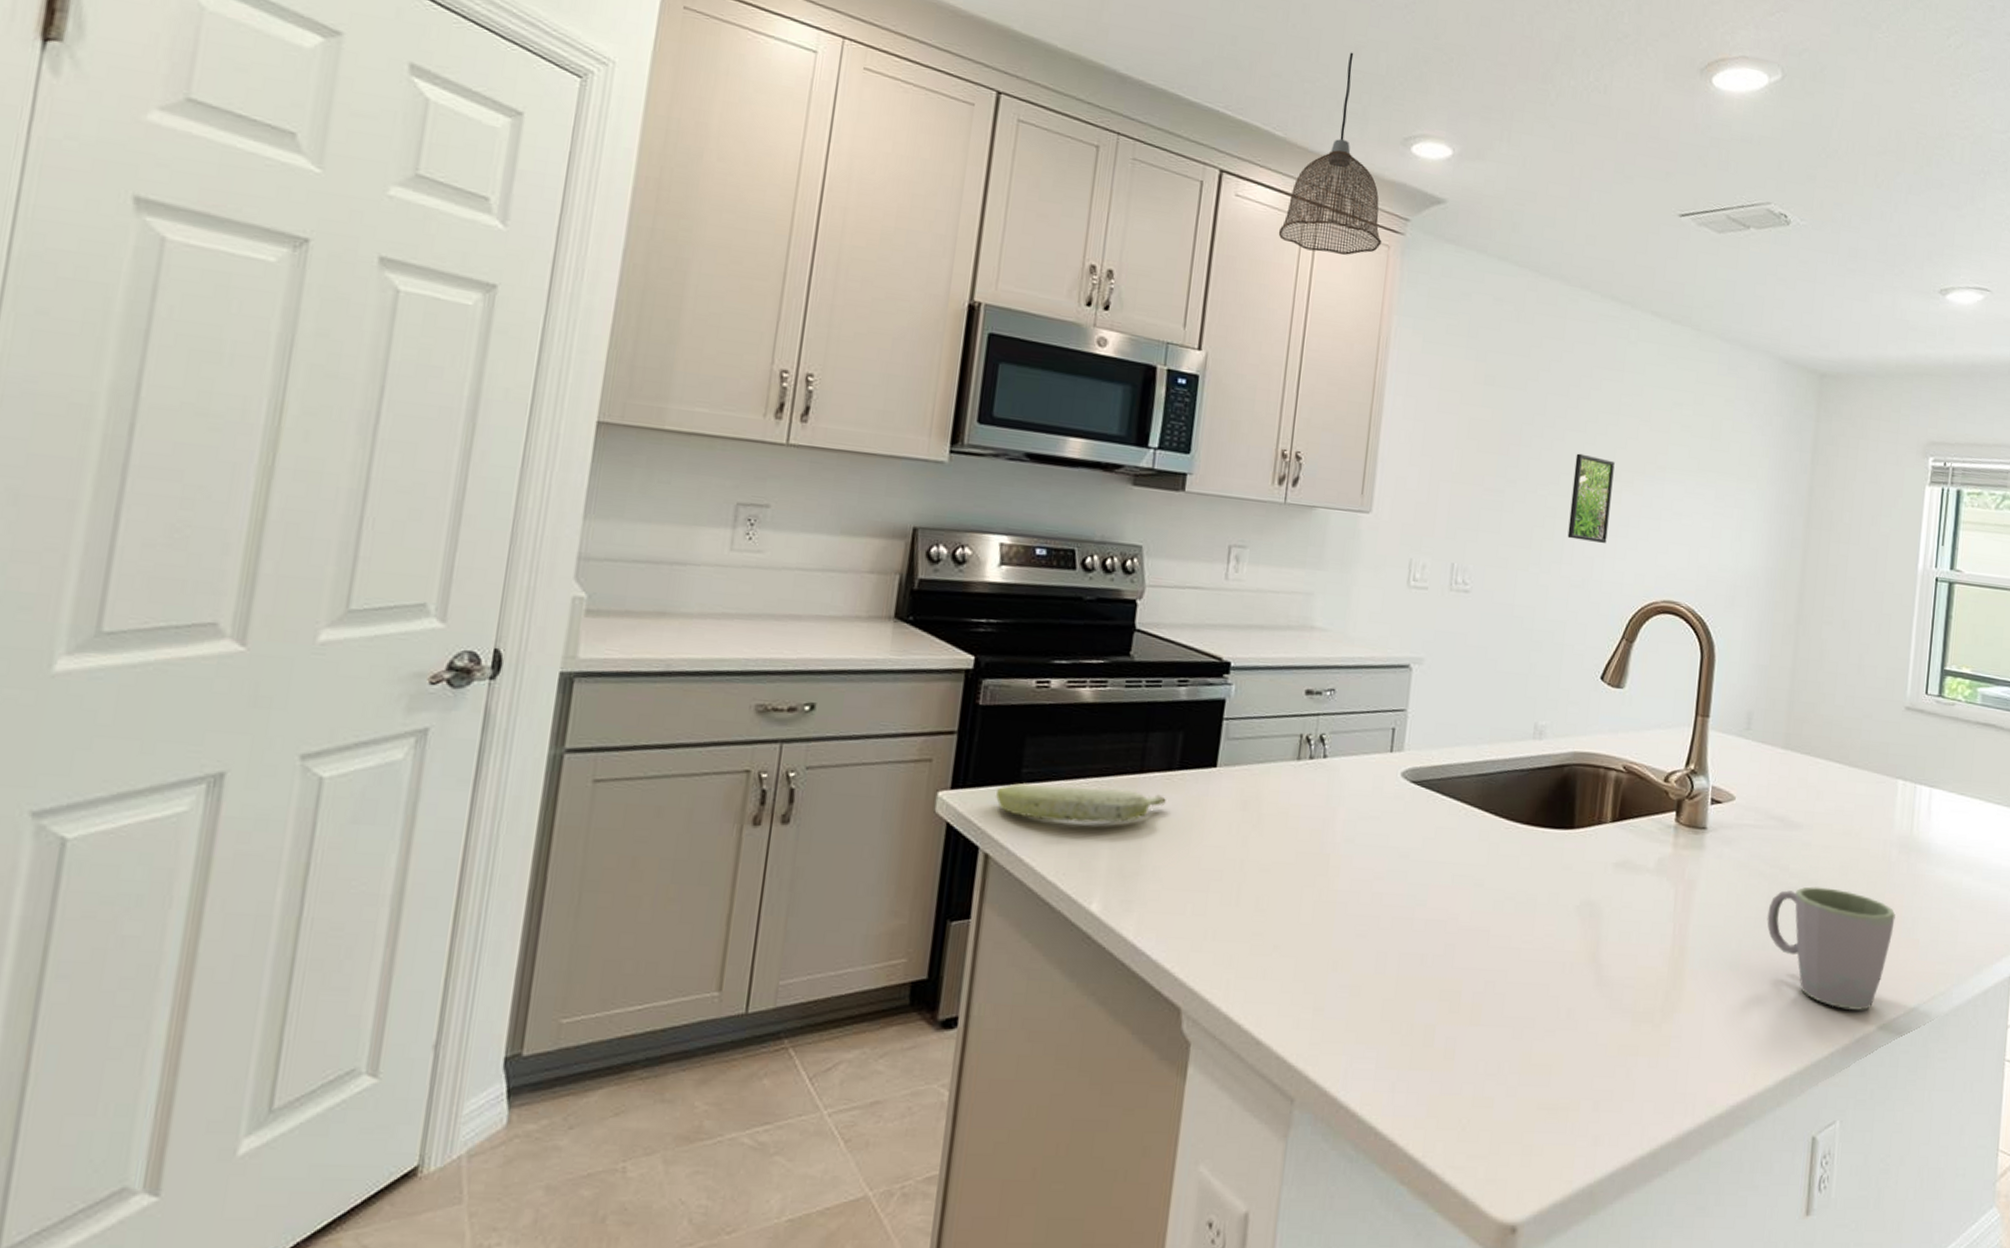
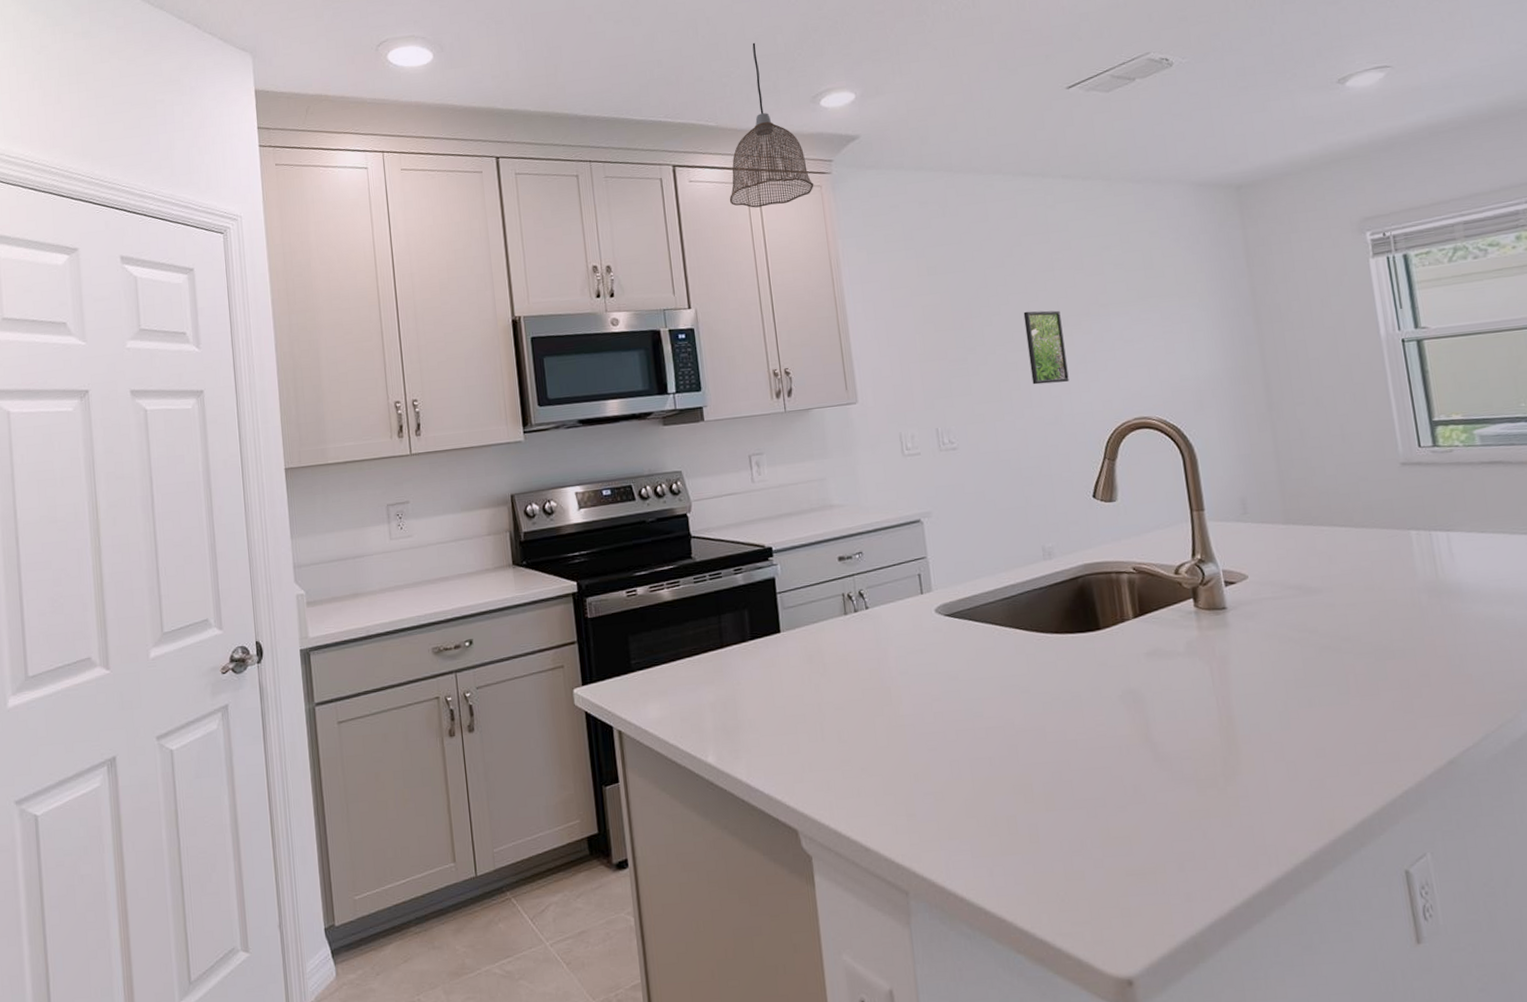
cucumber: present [996,782,1166,823] -> none [616,662,747,698]
mug: present [1767,886,1895,1010] -> none [1306,640,1442,750]

